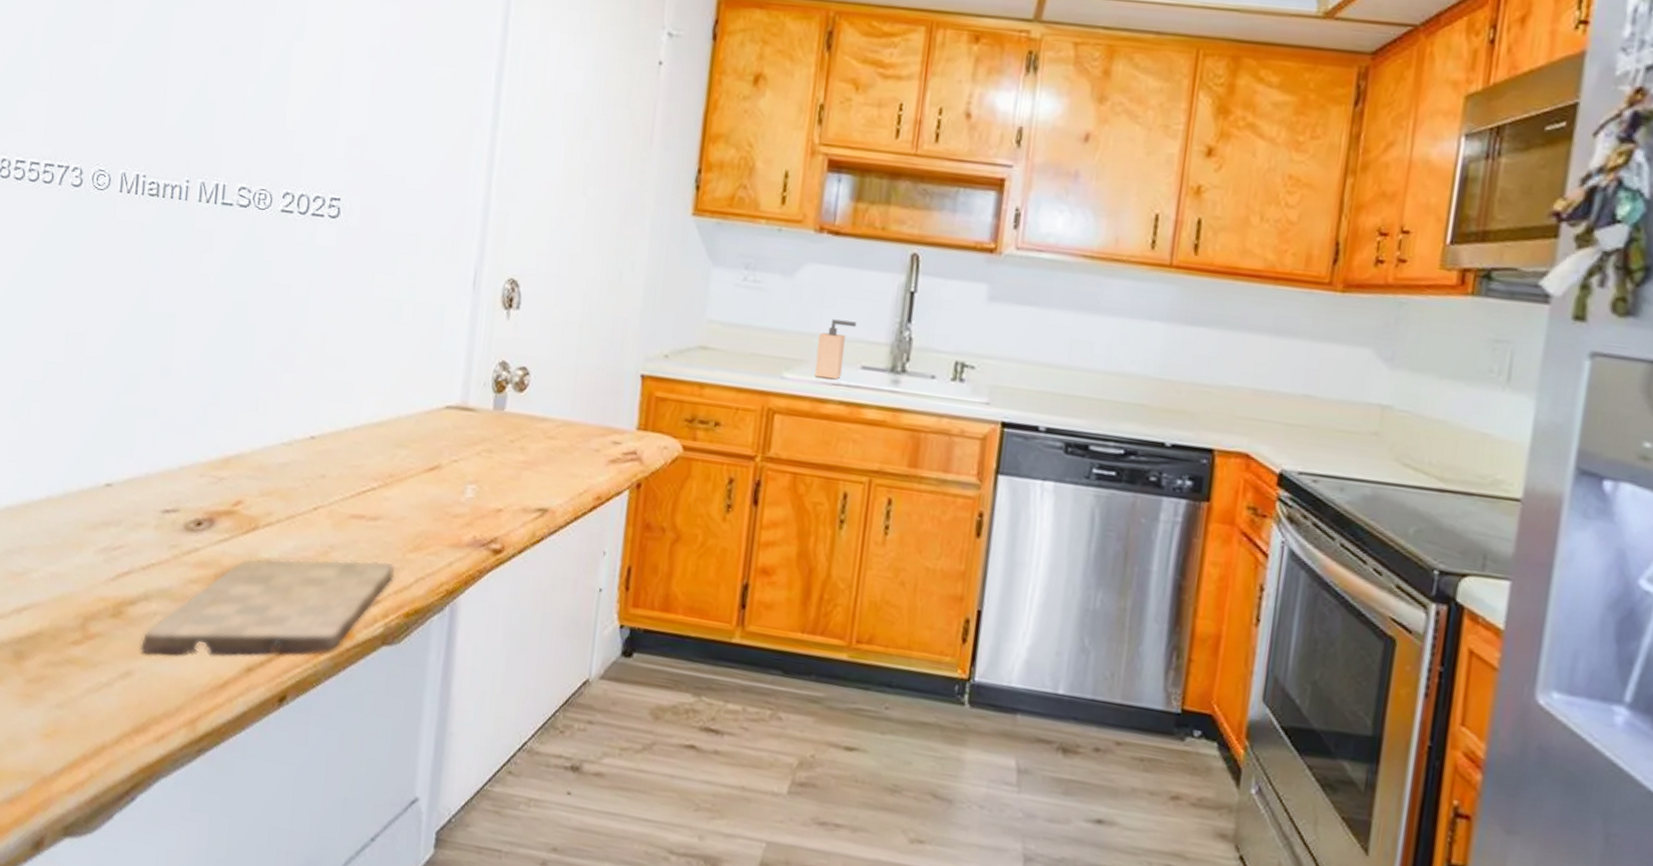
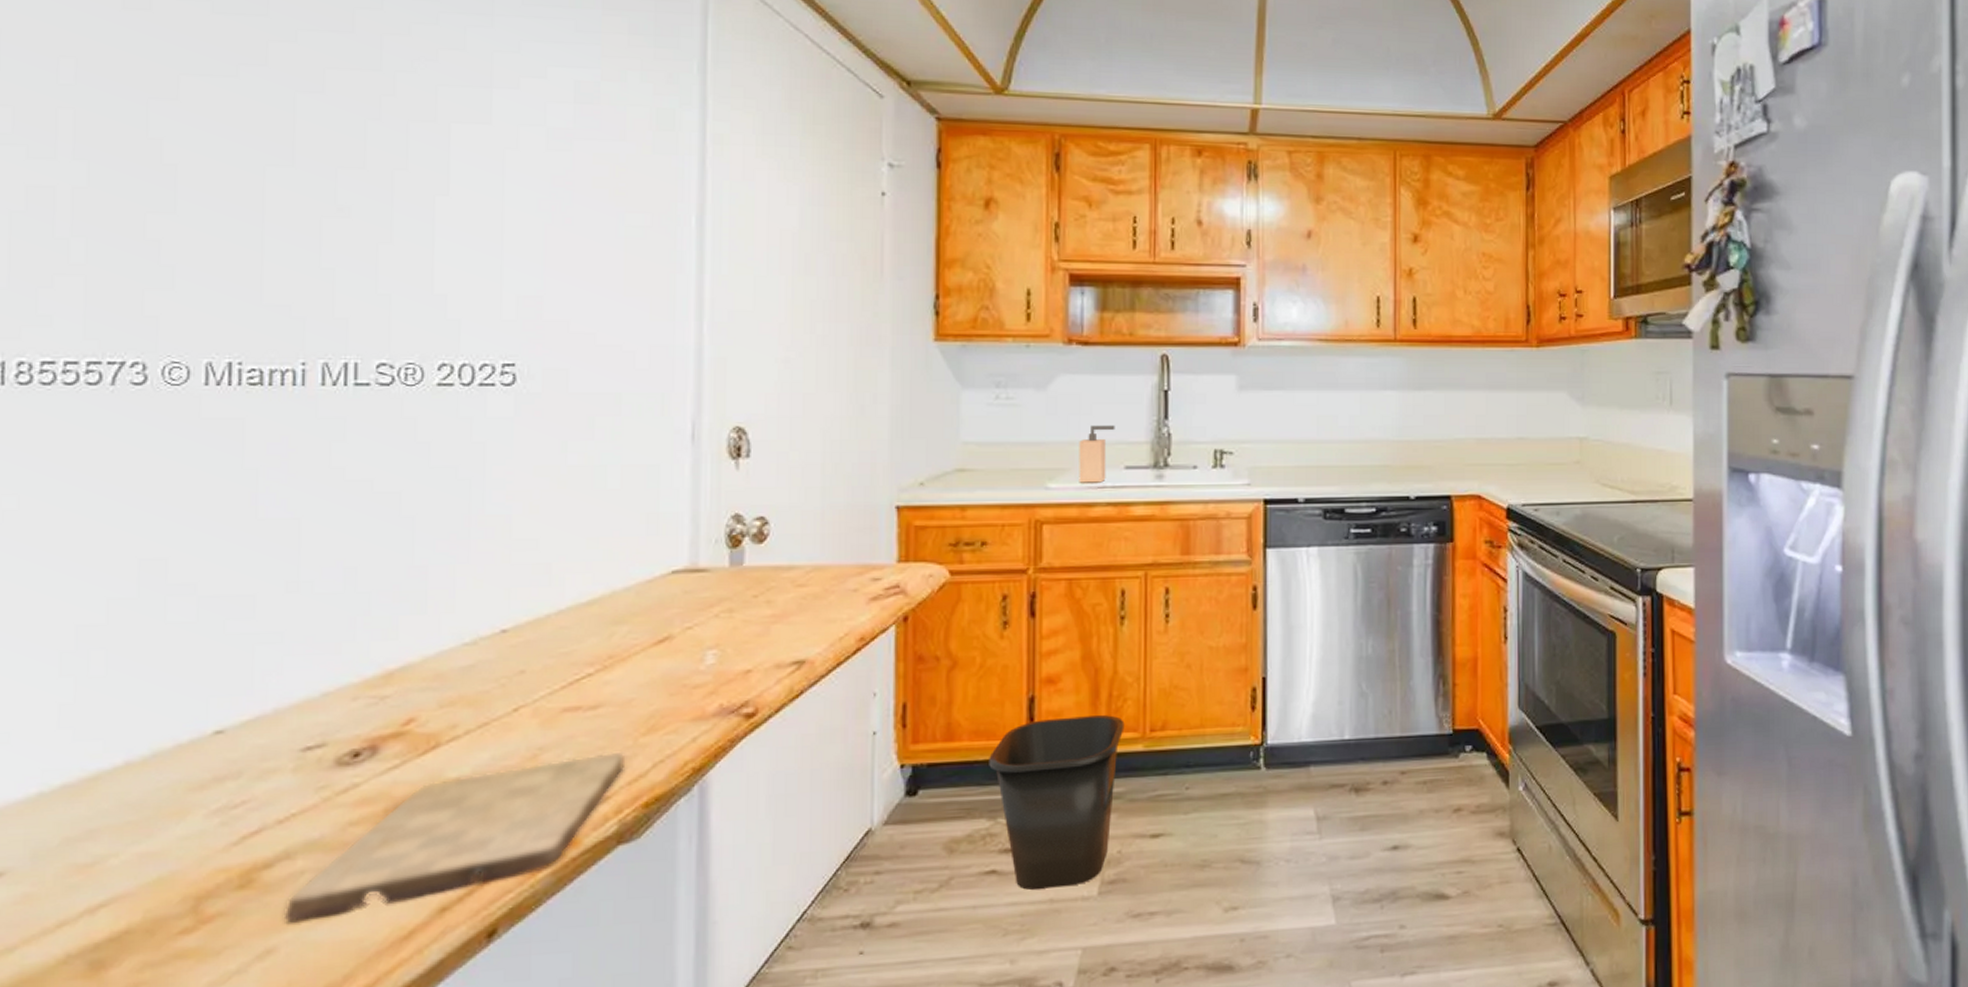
waste bin: none [699,608,832,779] -> present [989,715,1125,890]

